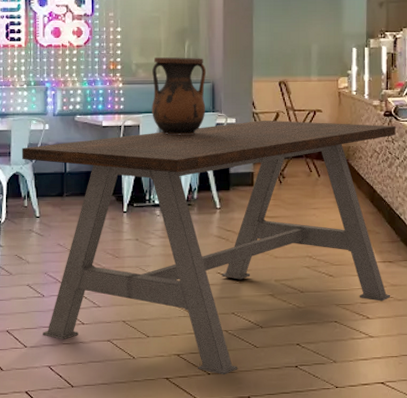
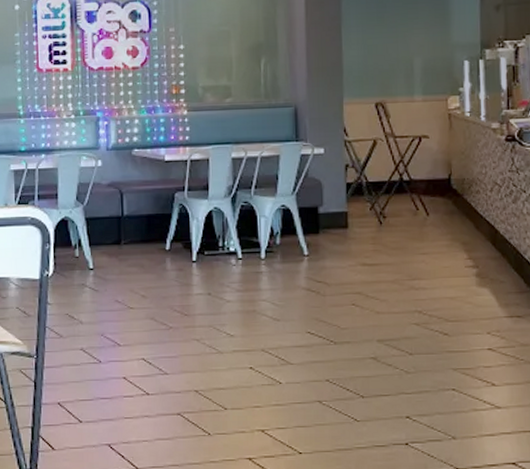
dining table: present [22,120,397,375] -> none [71,149,522,455]
vase: present [152,57,207,136] -> none [222,77,288,170]

